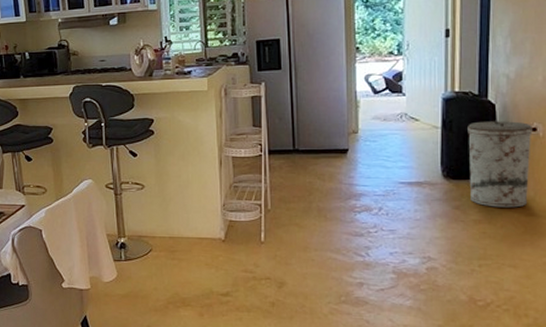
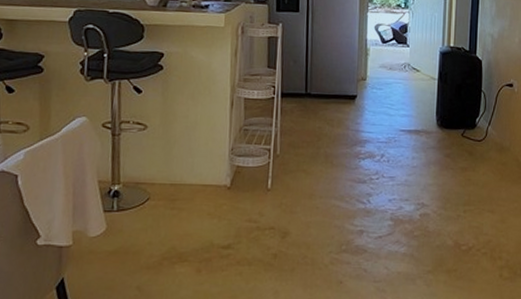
trash can: present [468,120,533,208] -> none [459,75,510,157]

